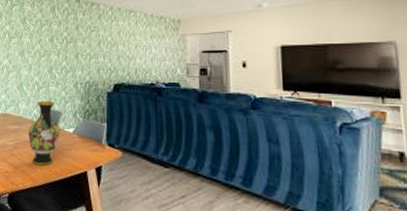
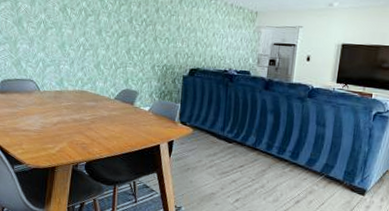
vase: present [28,100,60,166] -> none [105,80,136,139]

